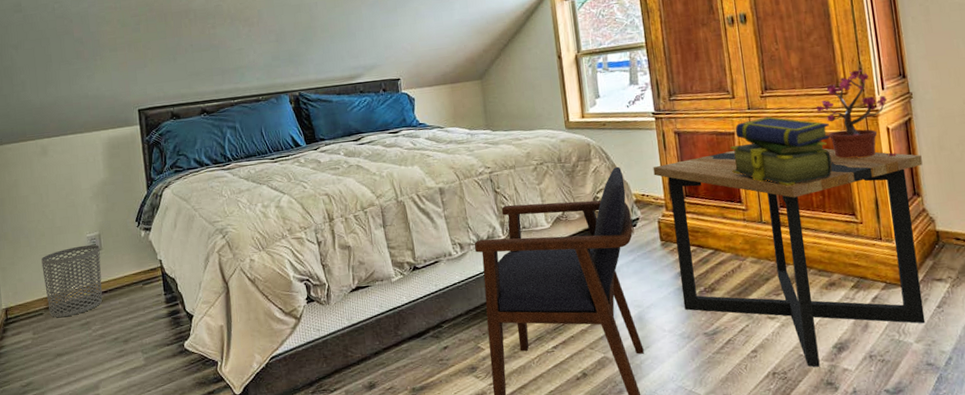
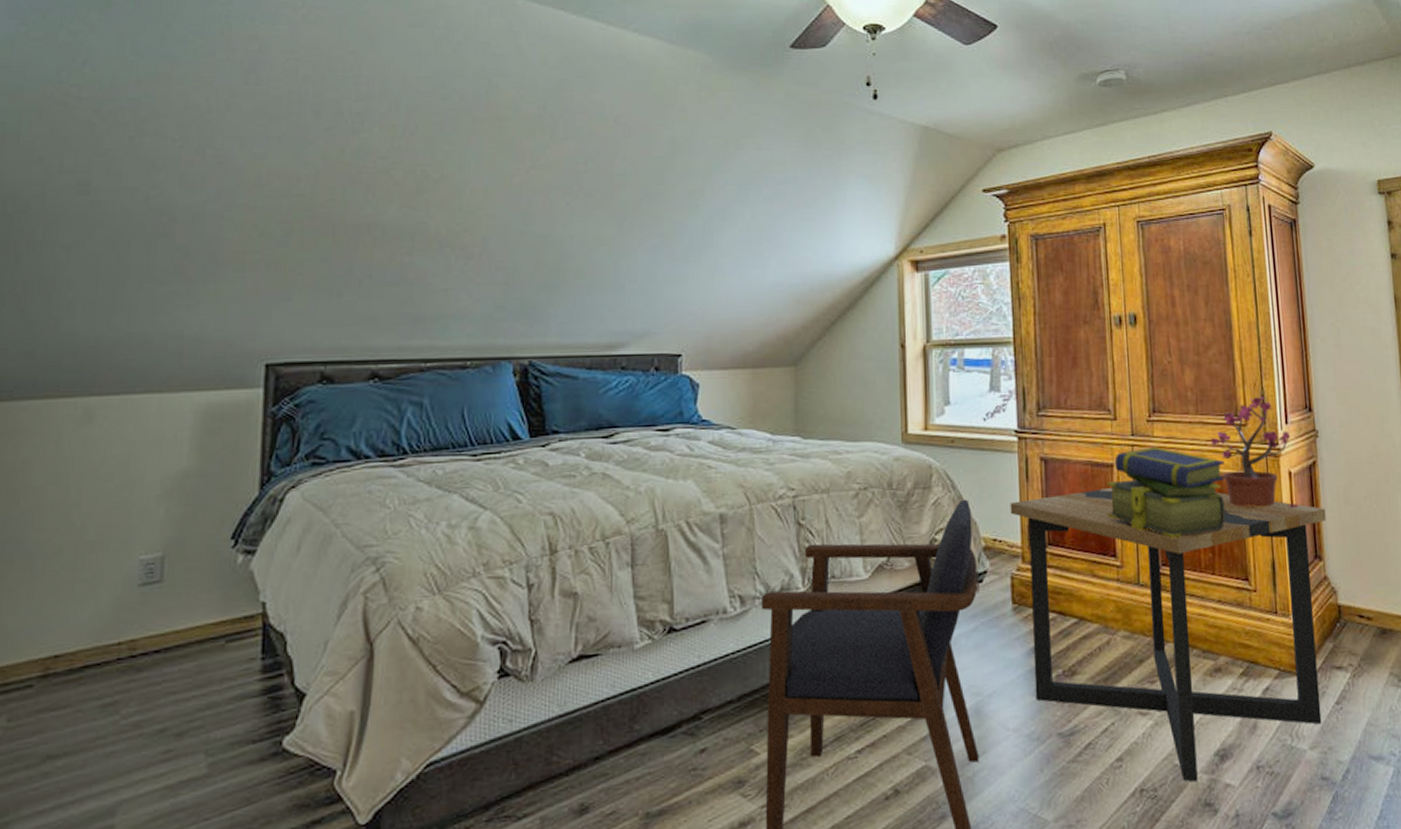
waste bin: present [41,244,103,318] -> none [45,572,159,693]

